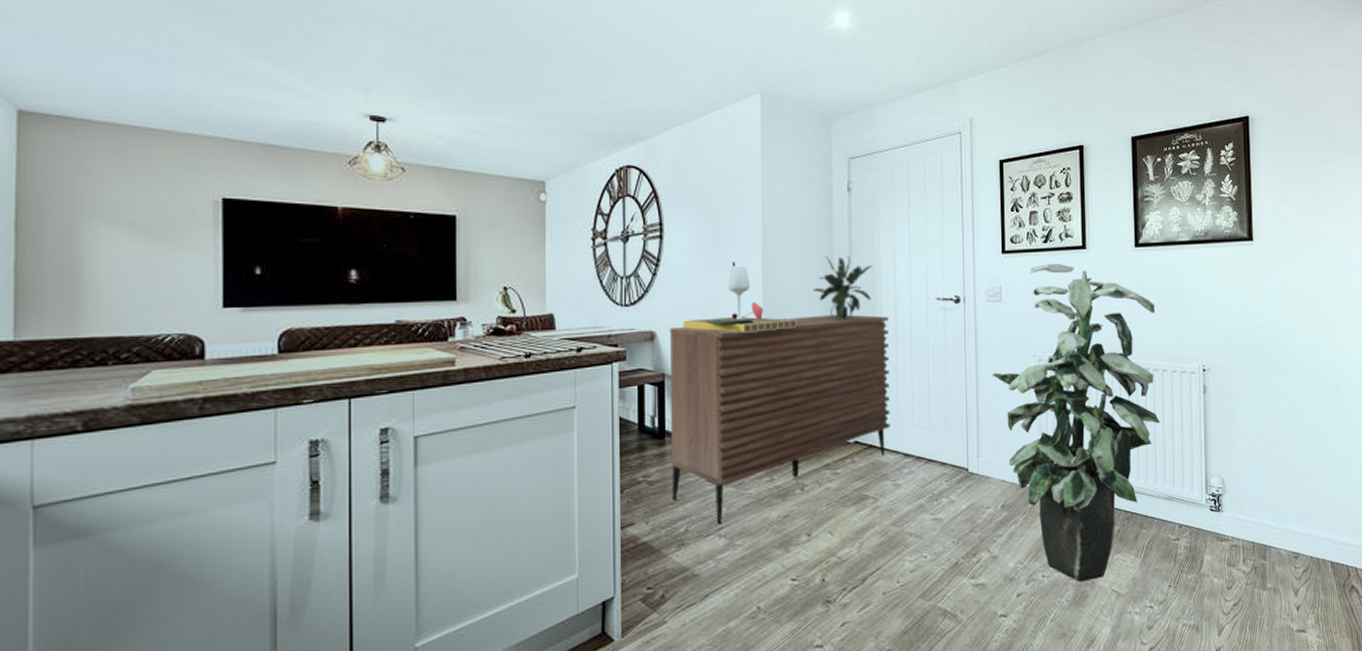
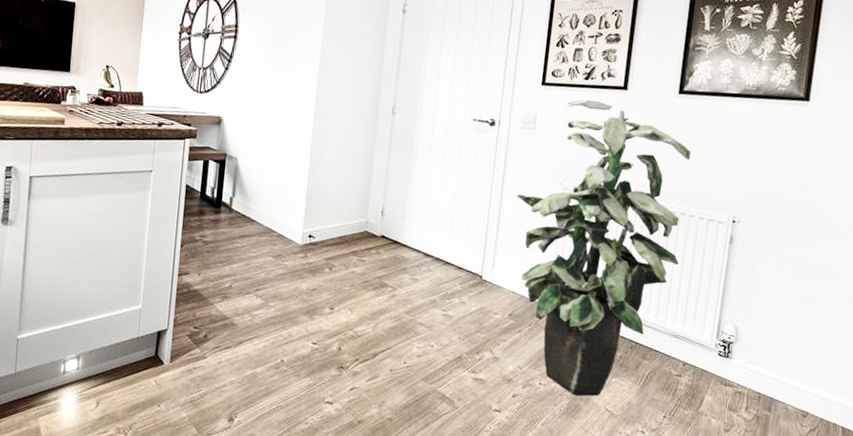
sideboard: present [669,314,890,525] -> none [221,116,427,286]
cocktail glass: present [682,261,796,333] -> none [245,65,342,129]
potted plant: present [813,256,872,320] -> none [361,69,417,128]

